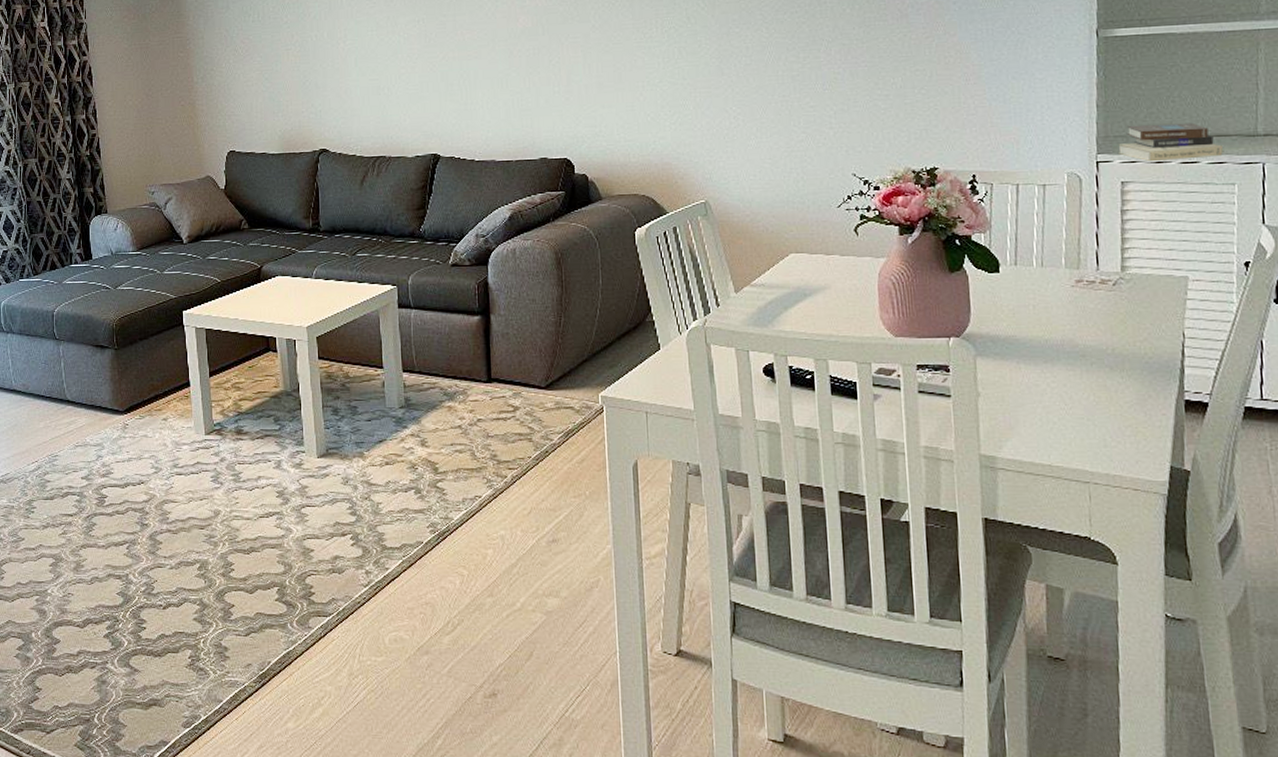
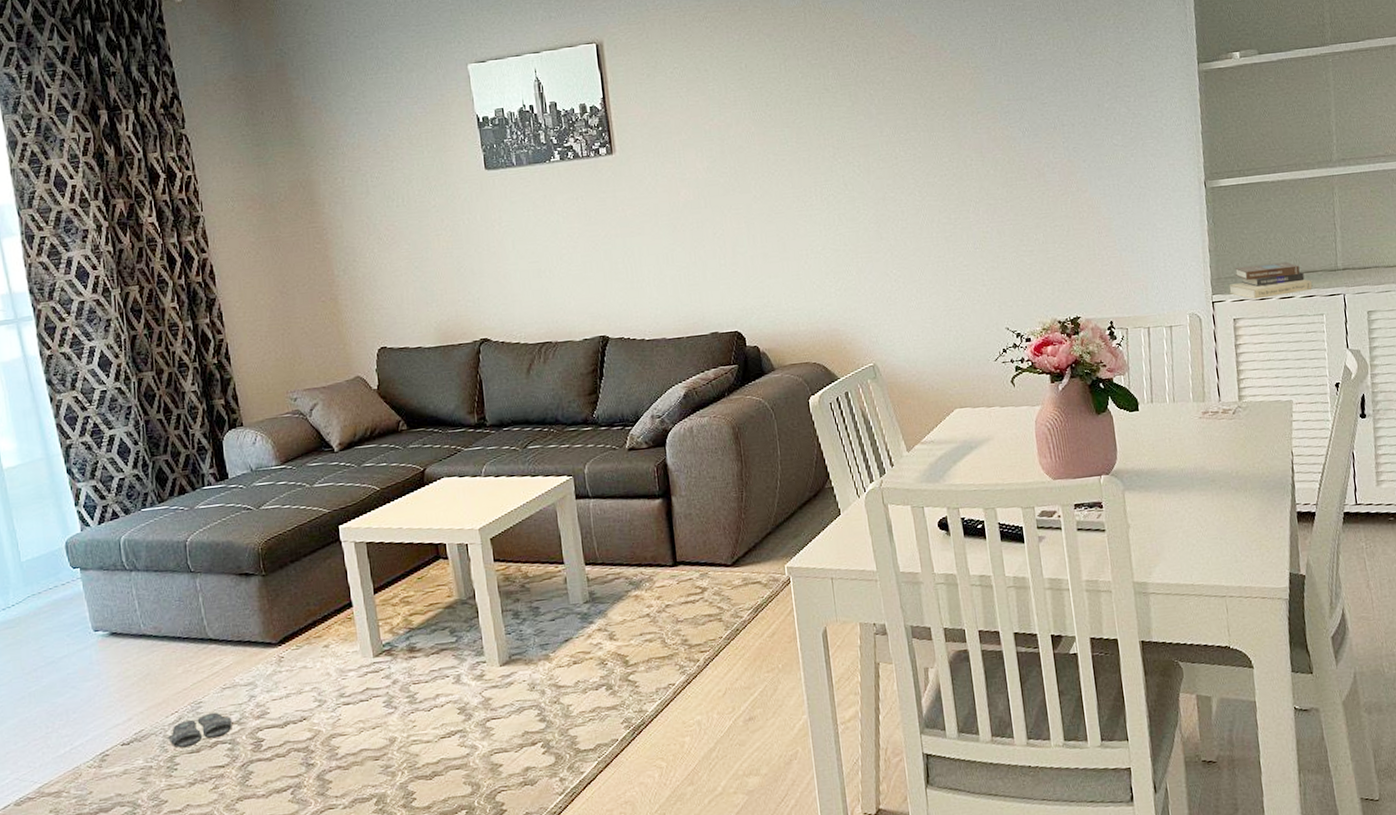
slippers: none [28,466,81,494] -> present [168,712,232,748]

